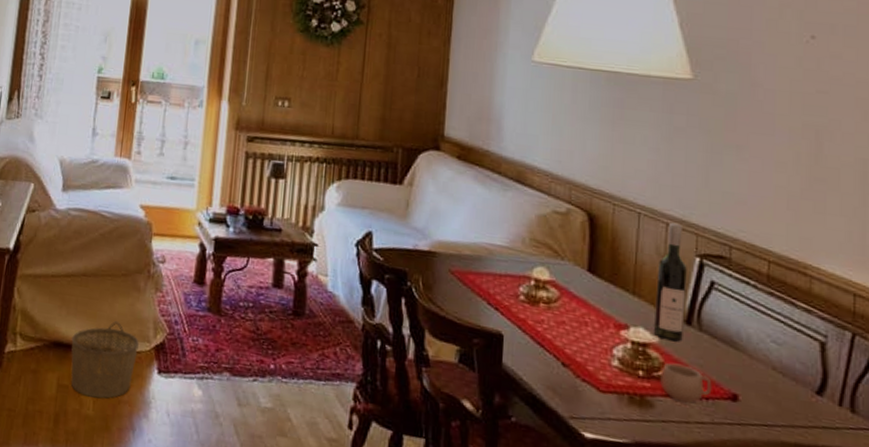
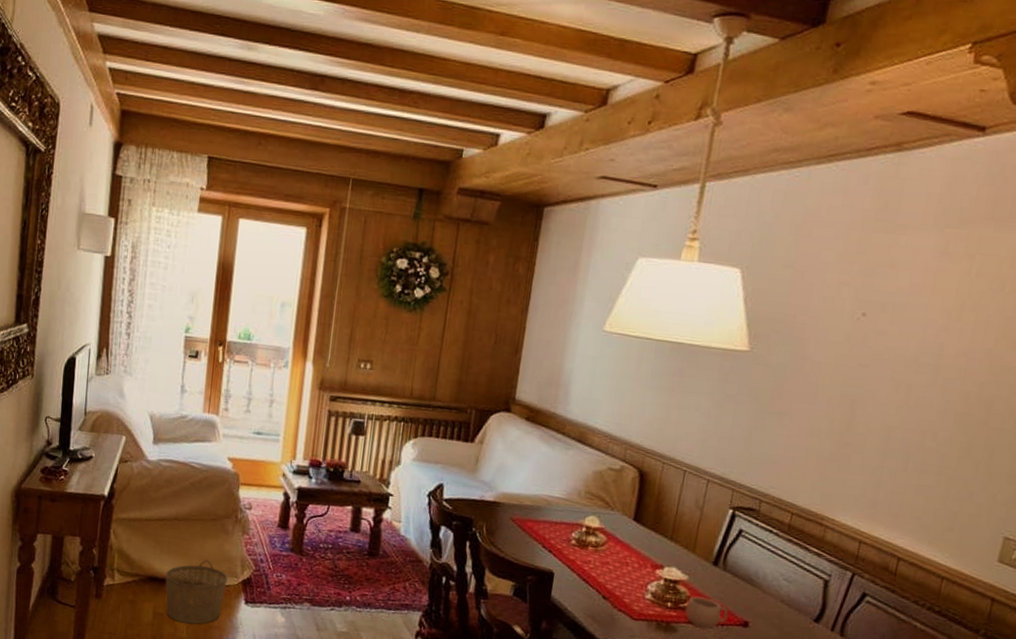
bottle: present [654,222,687,342] -> none [685,479,721,580]

